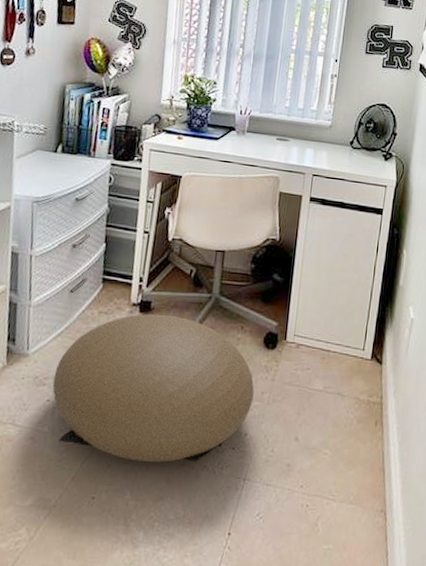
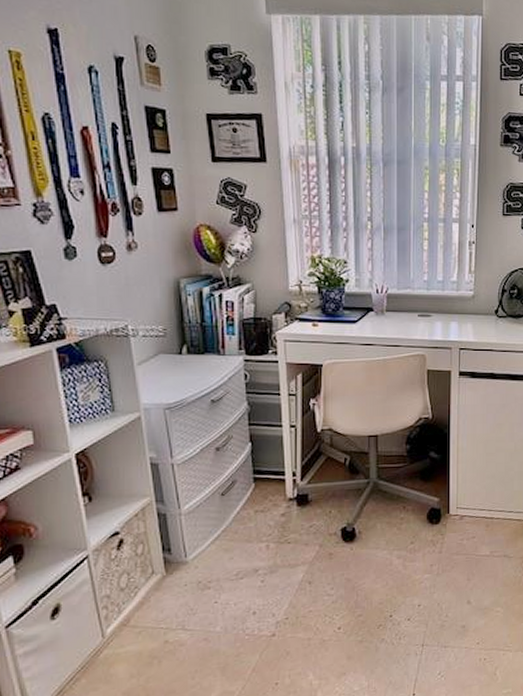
pouf: present [52,314,255,462] -> none [218,505,423,645]

